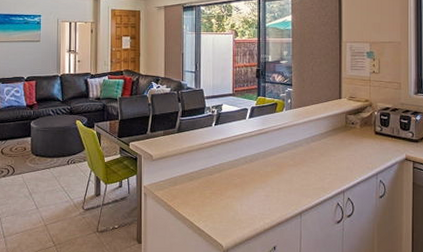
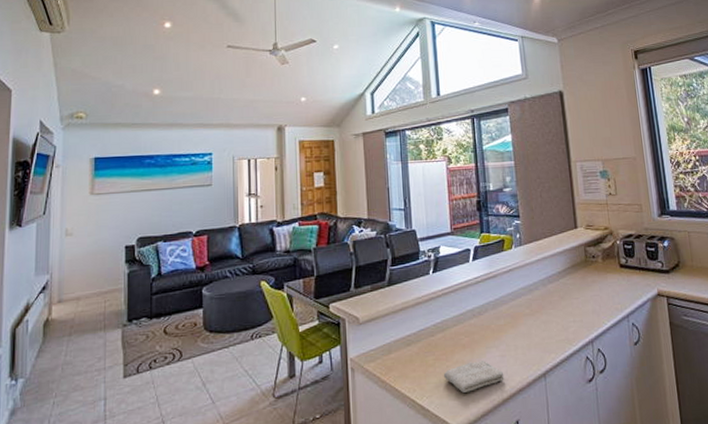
washcloth: none [217,198,267,221] -> present [443,361,505,393]

